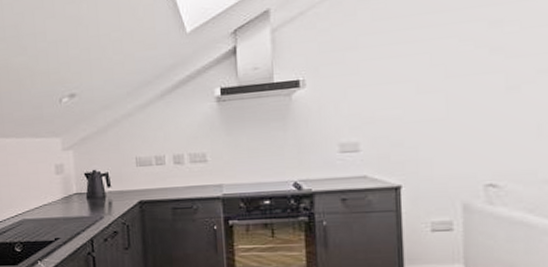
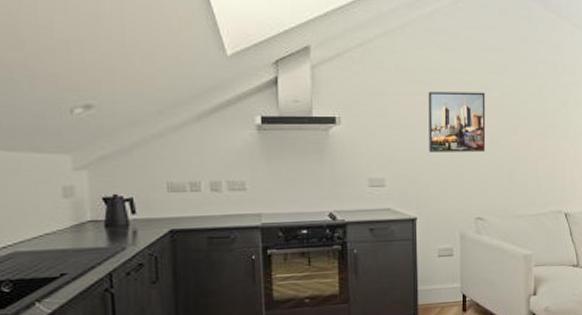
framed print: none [414,28,500,109] -> present [428,91,486,153]

